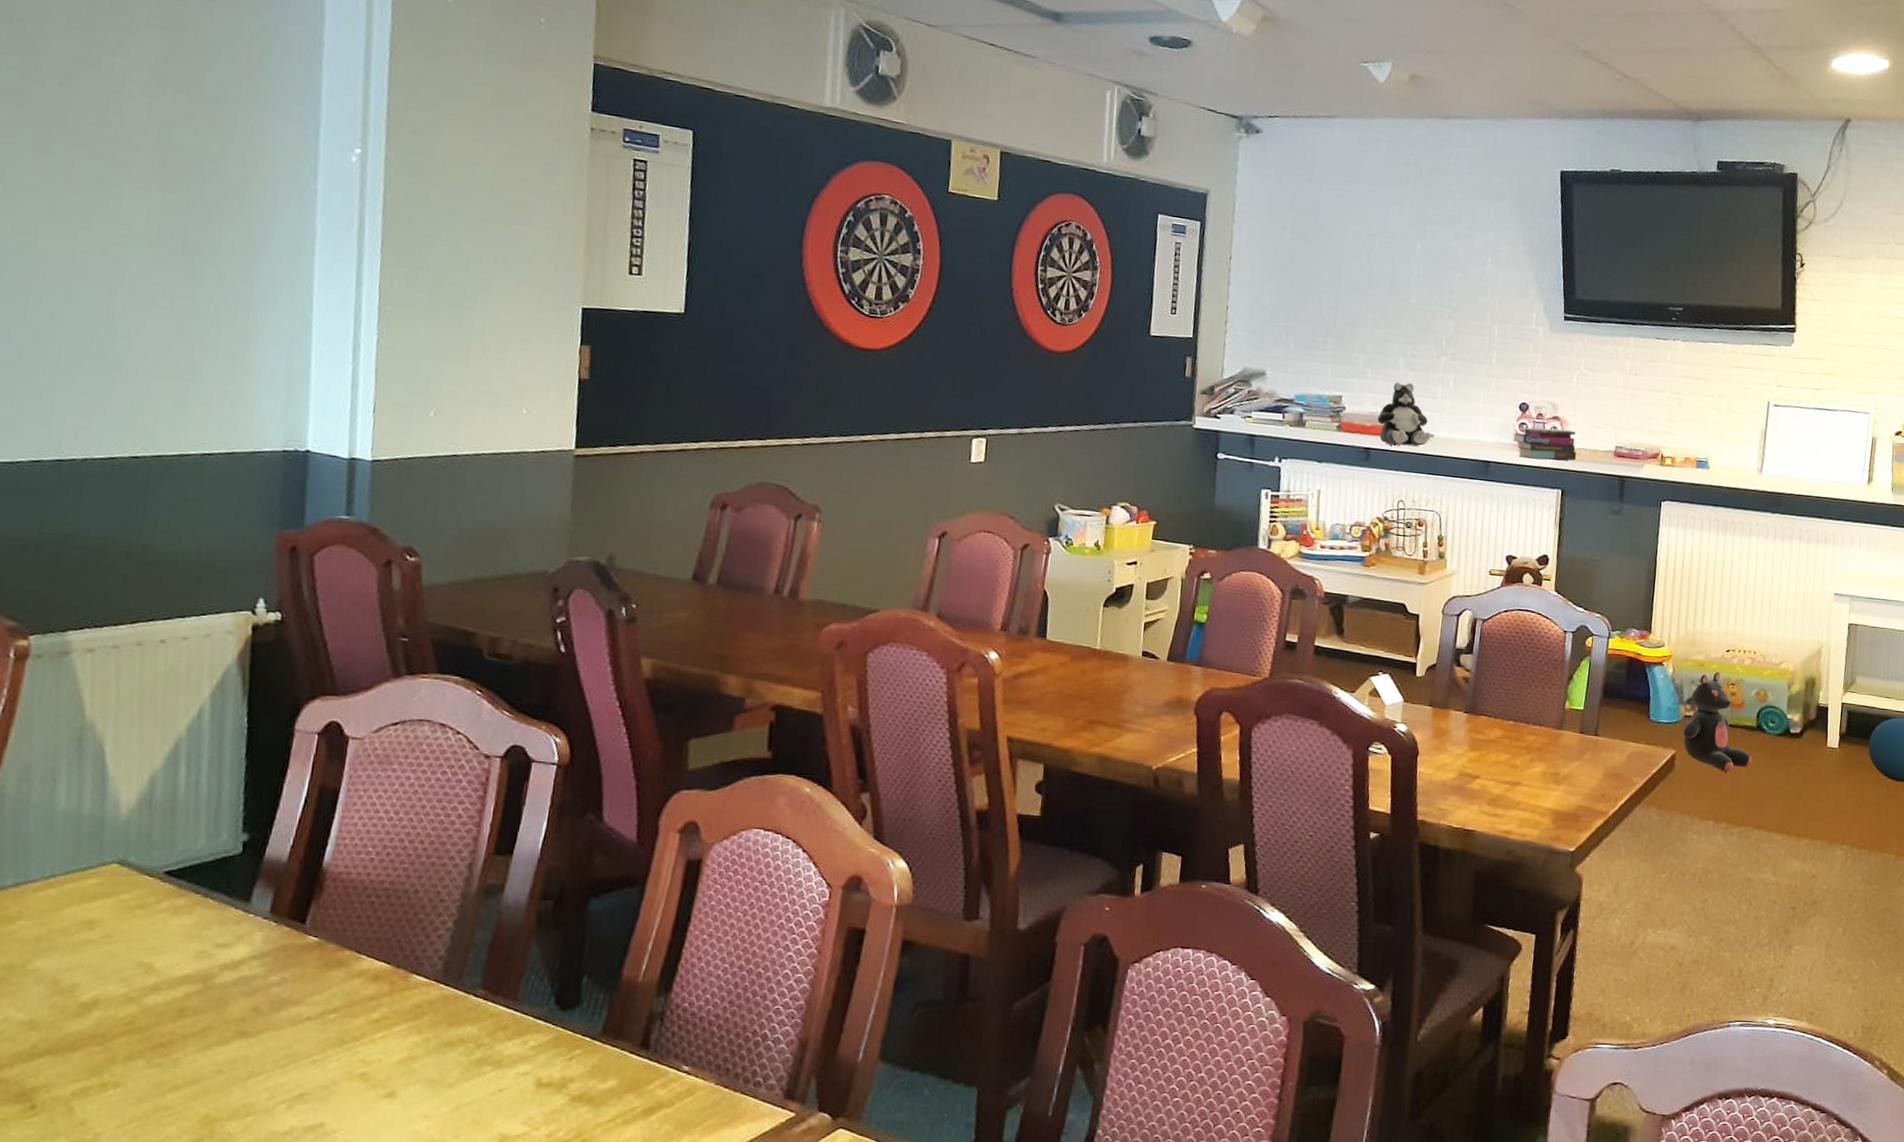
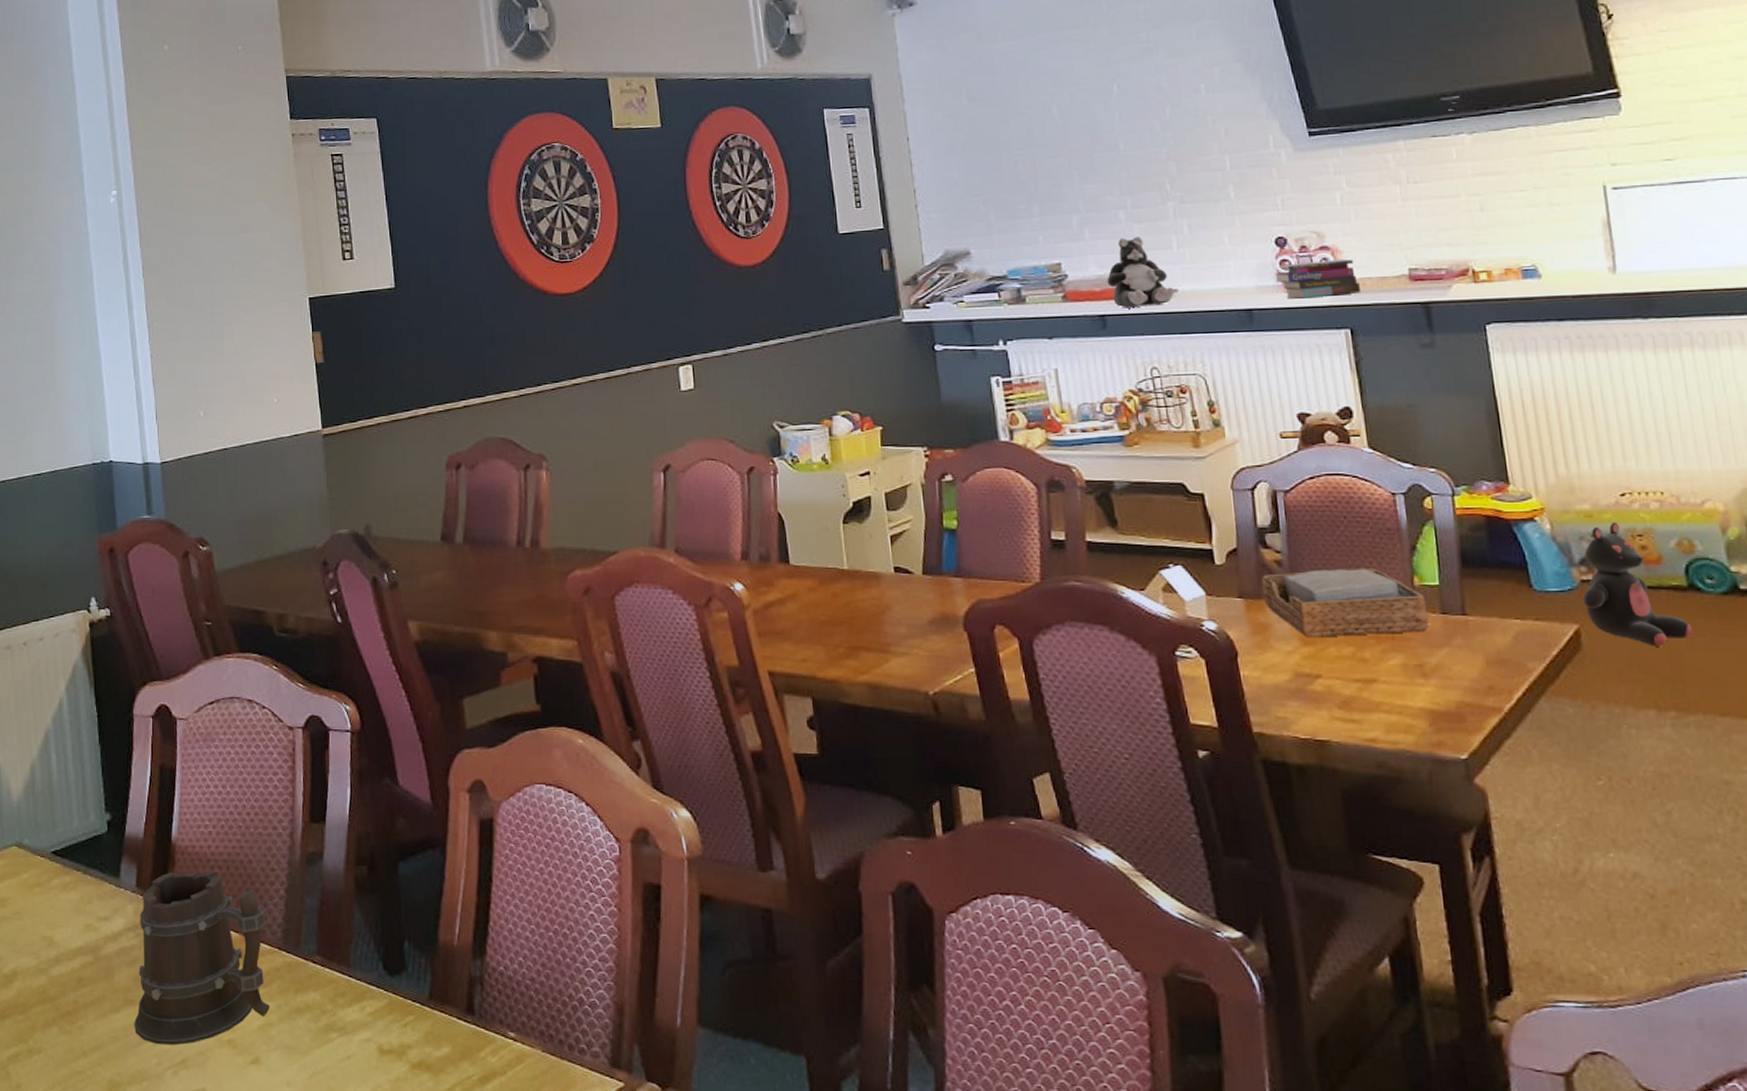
beer mug: none [244,899,426,1079] -> present [134,871,270,1046]
napkin holder: none [1448,688,1571,747] -> present [1261,569,1429,638]

